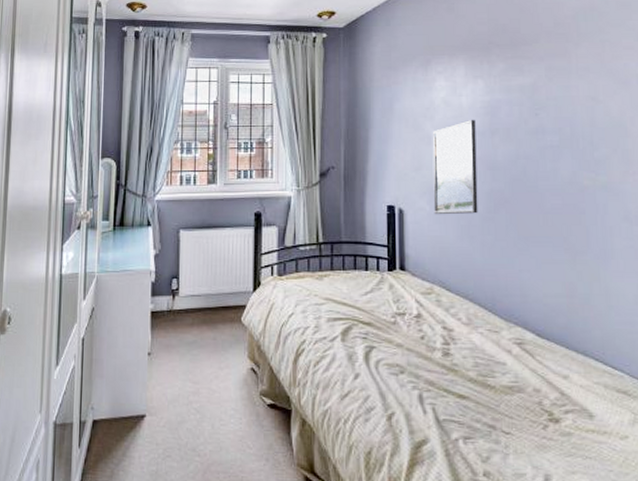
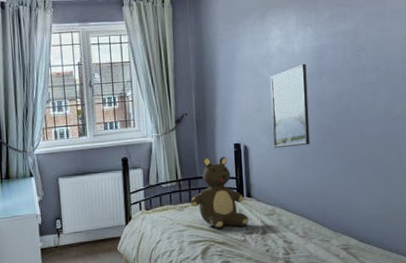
teddy bear: none [332,220,401,306] -> present [190,157,249,229]

